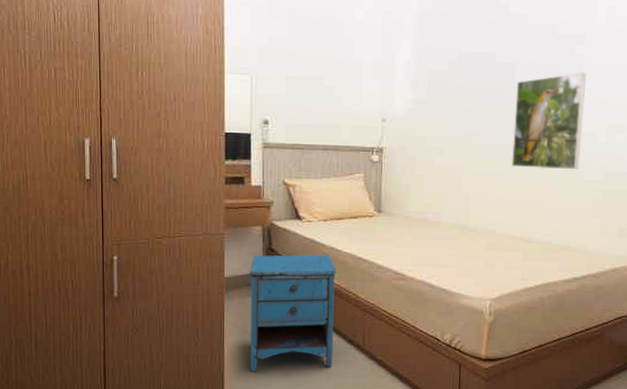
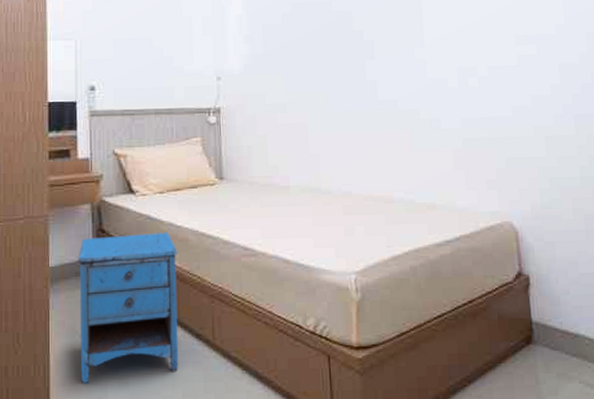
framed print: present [511,72,586,170] -> none [355,16,434,120]

